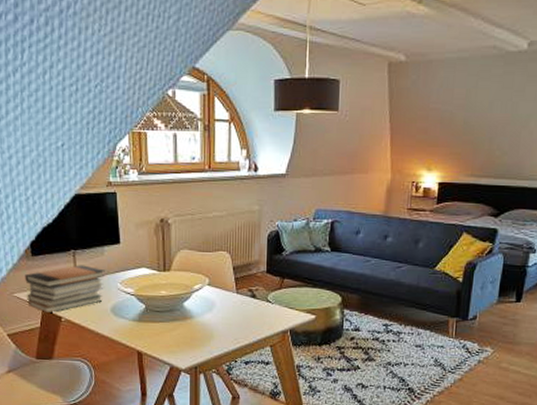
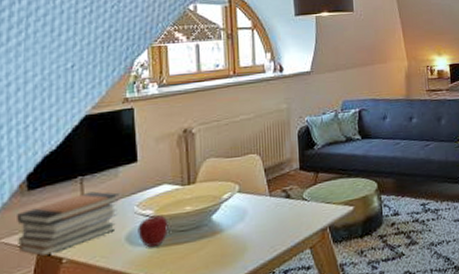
apple: none [121,294,146,321] -> present [138,215,169,248]

